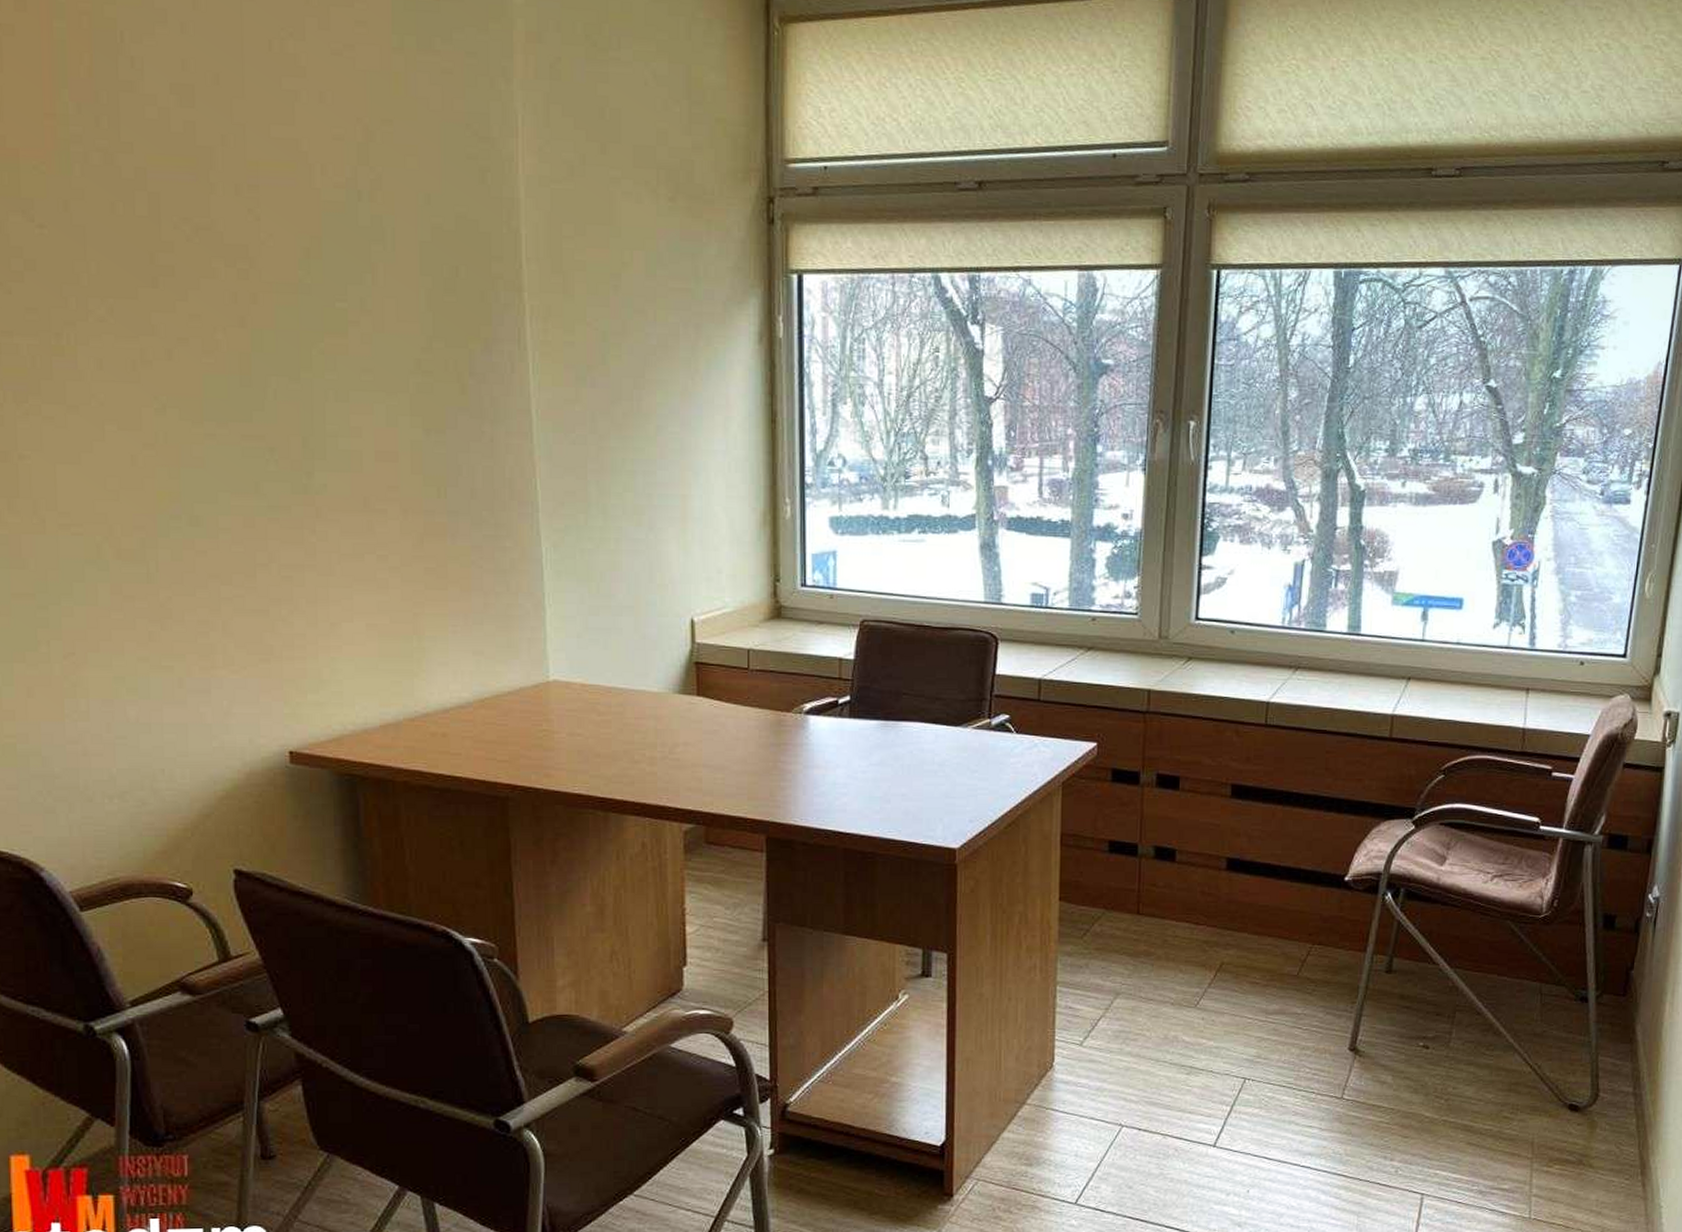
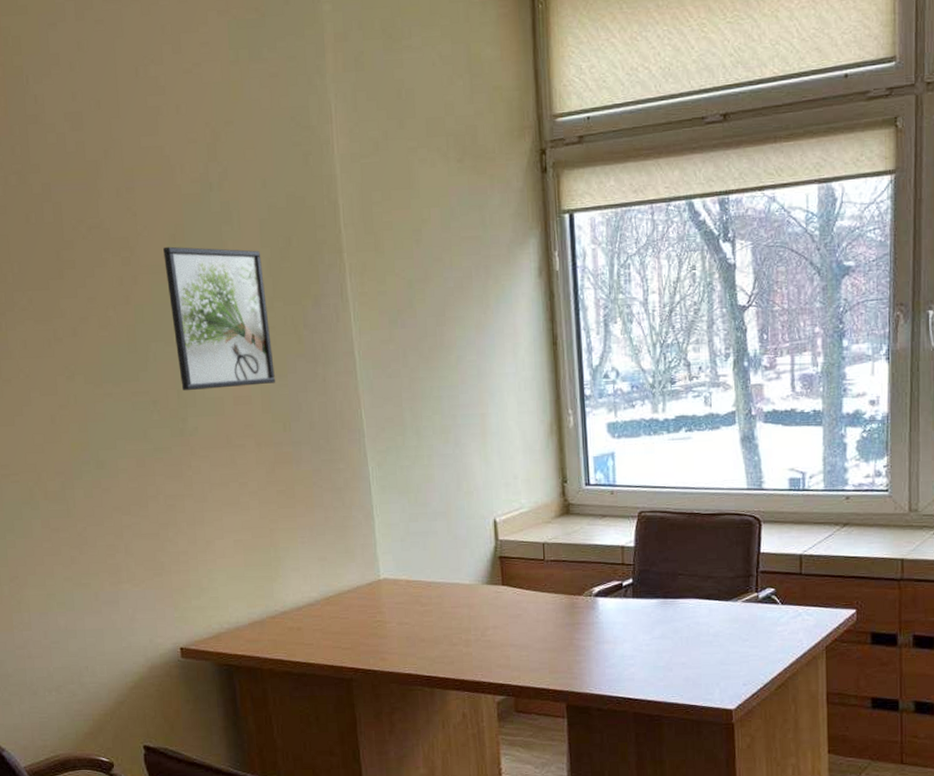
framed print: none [293,262,430,440] -> present [163,246,275,391]

